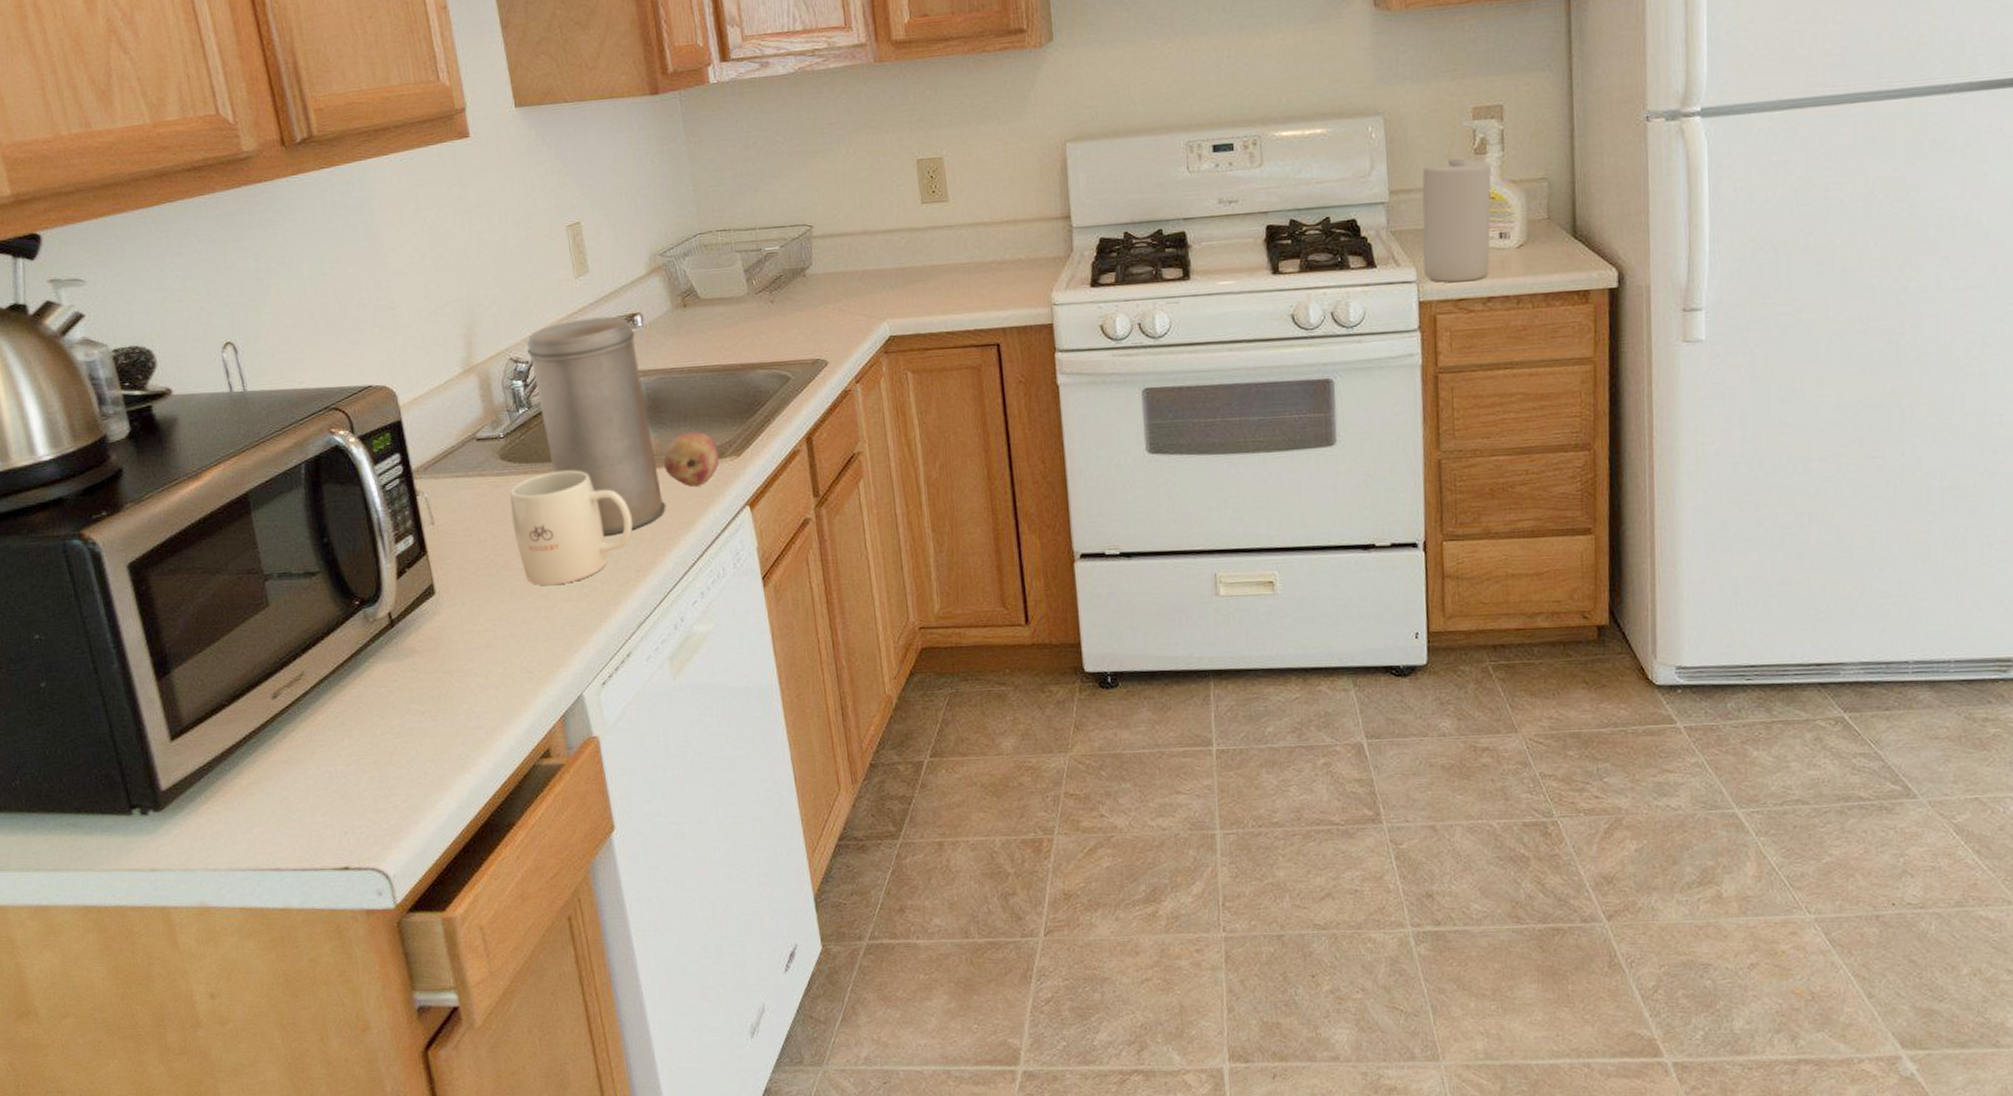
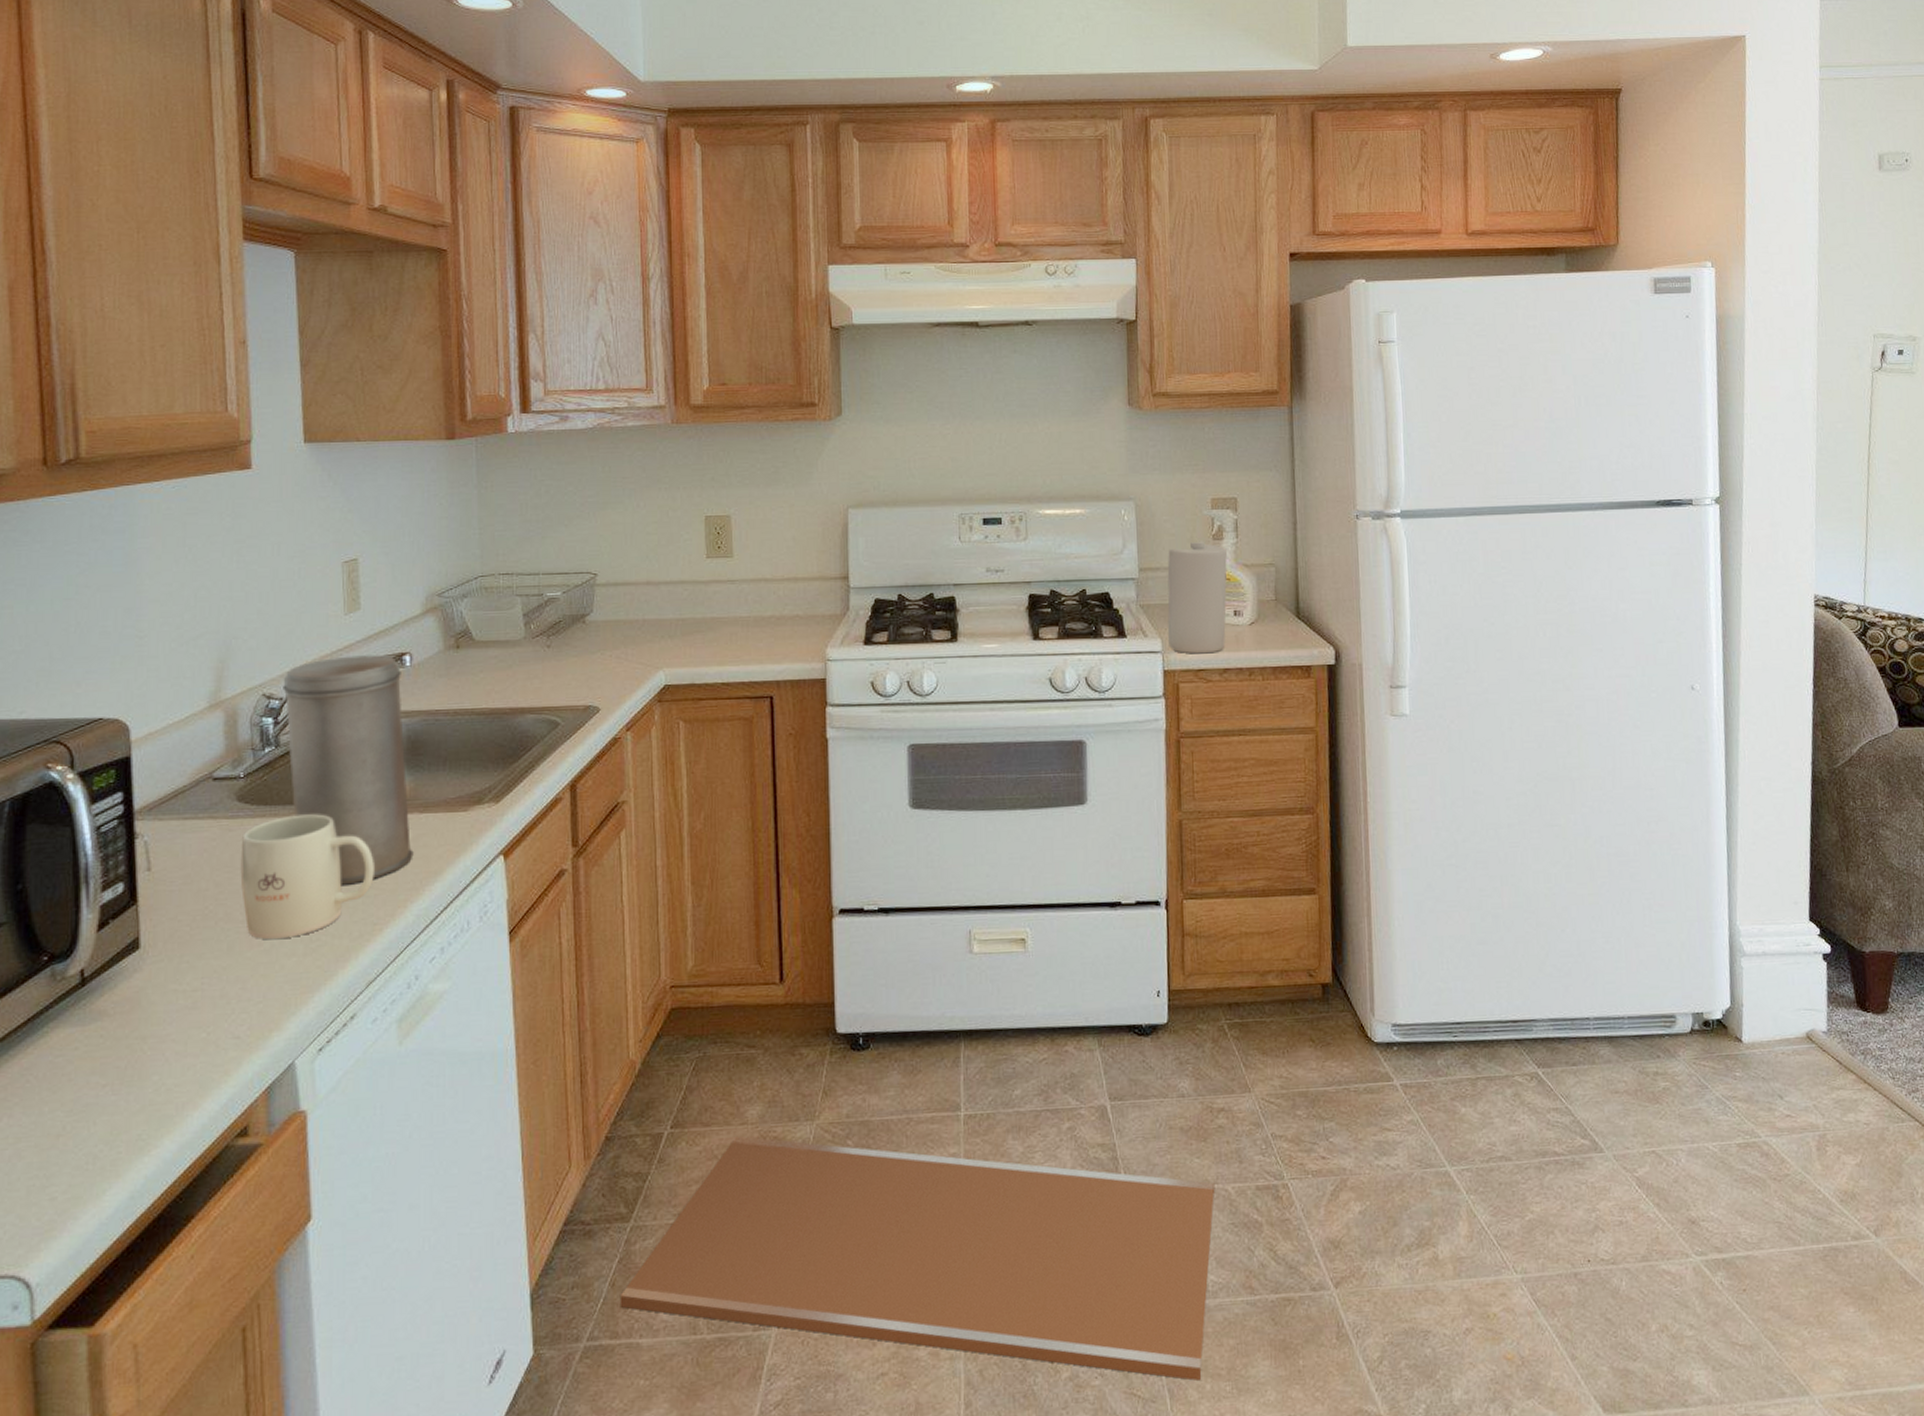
fruit: present [663,432,720,487] -> none [417,776,477,834]
door mat: none [895,765,1479,1000] -> present [620,1135,1216,1382]

